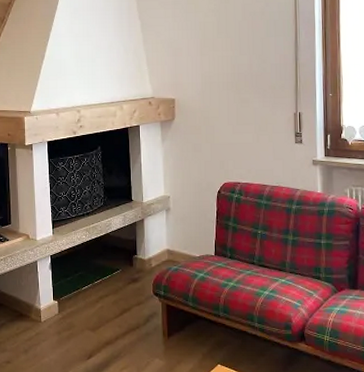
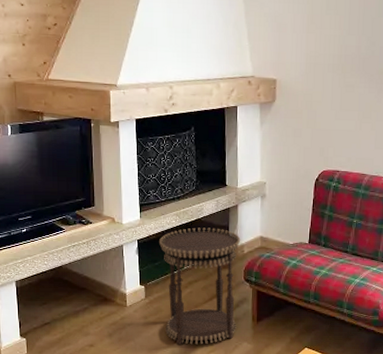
side table: none [71,242,148,361] -> present [159,227,241,345]

